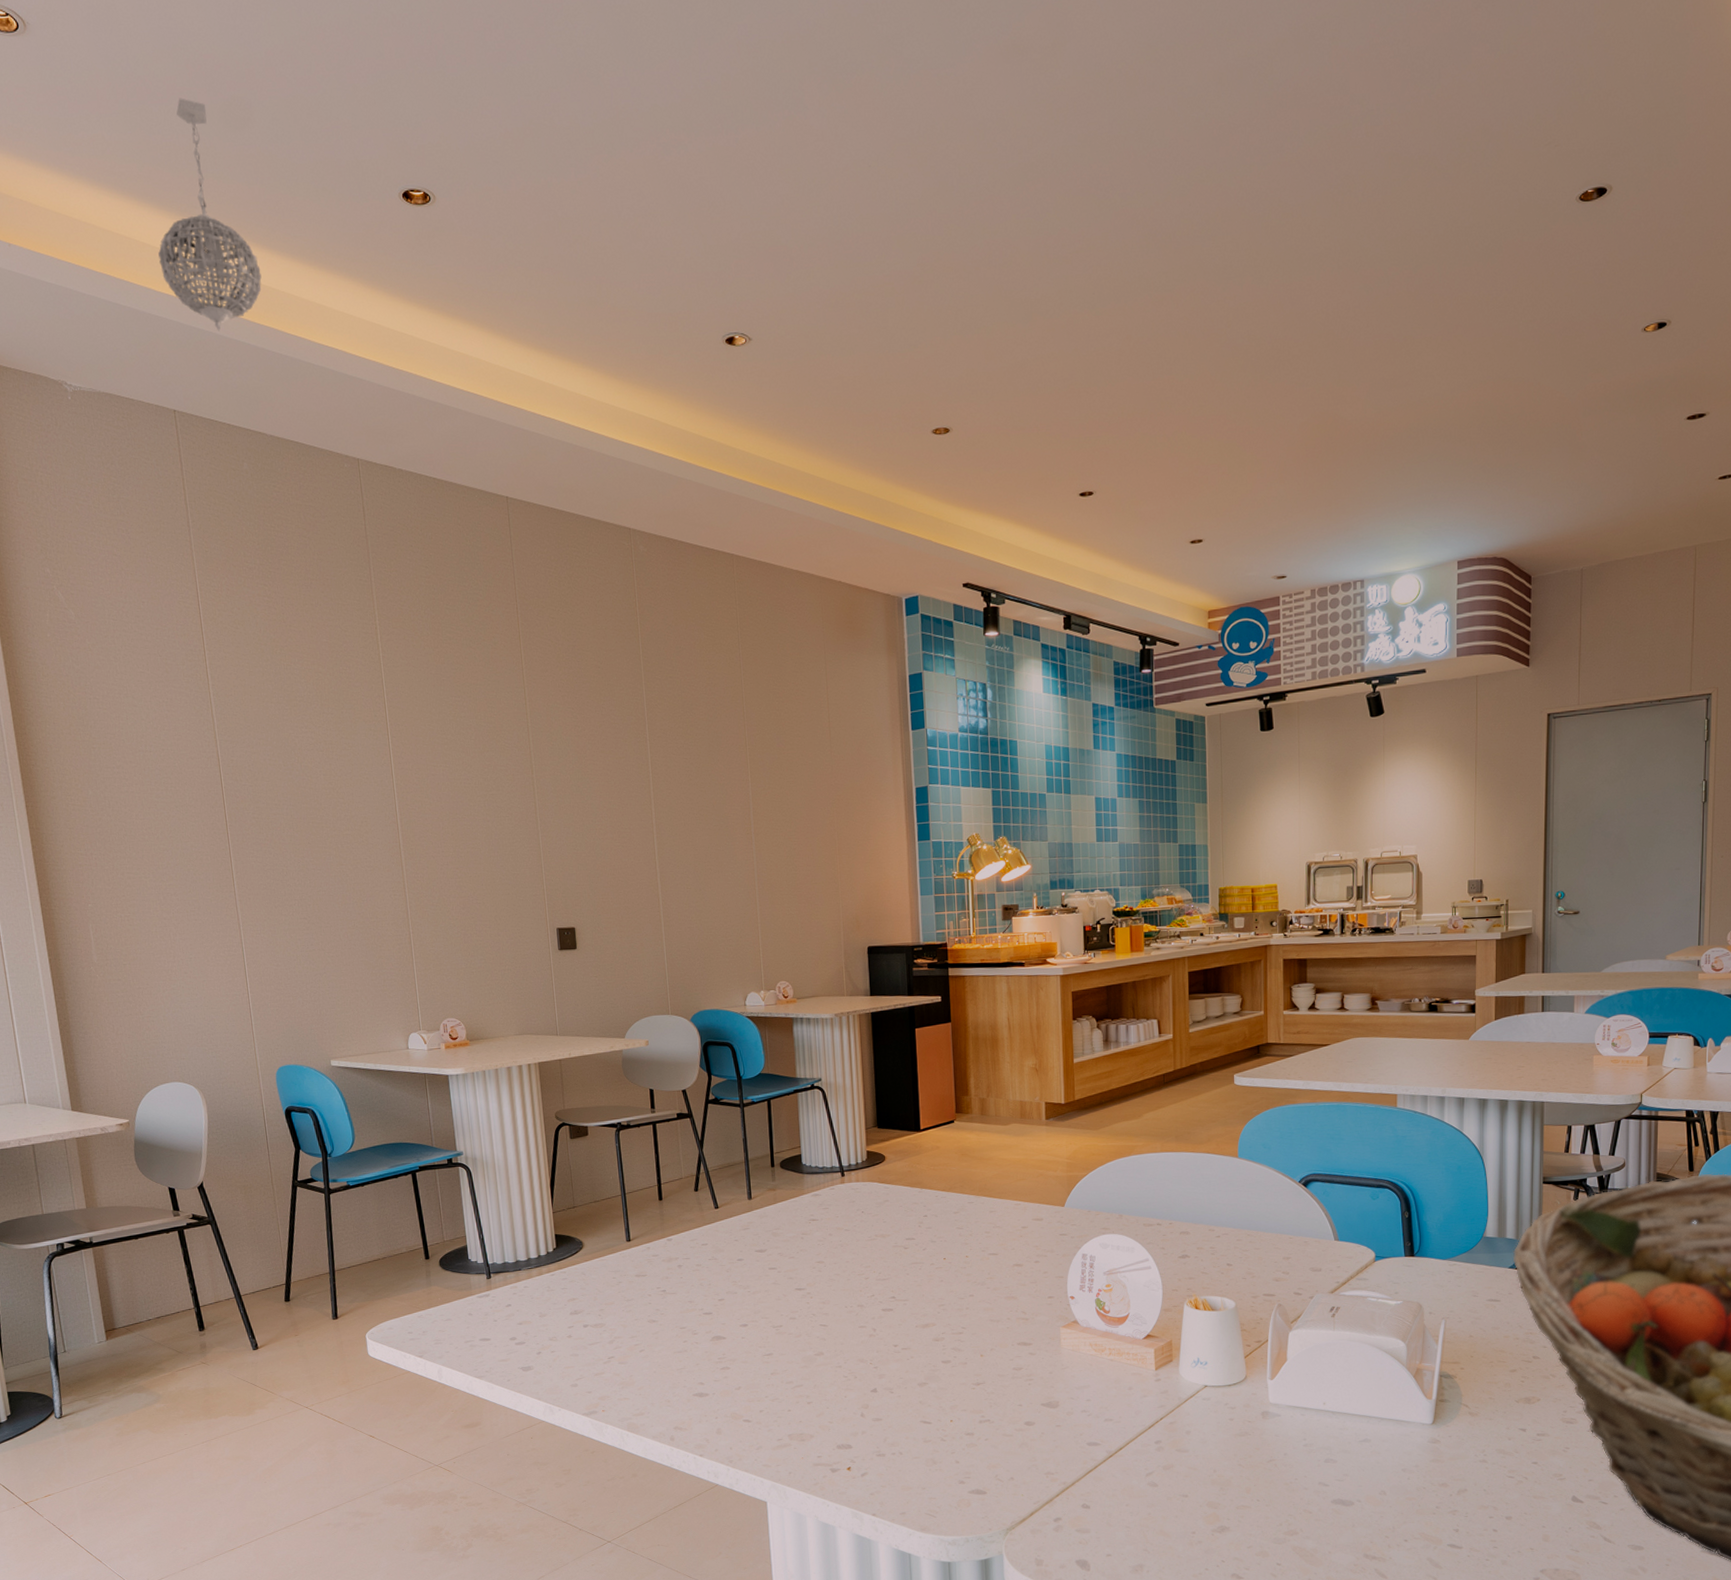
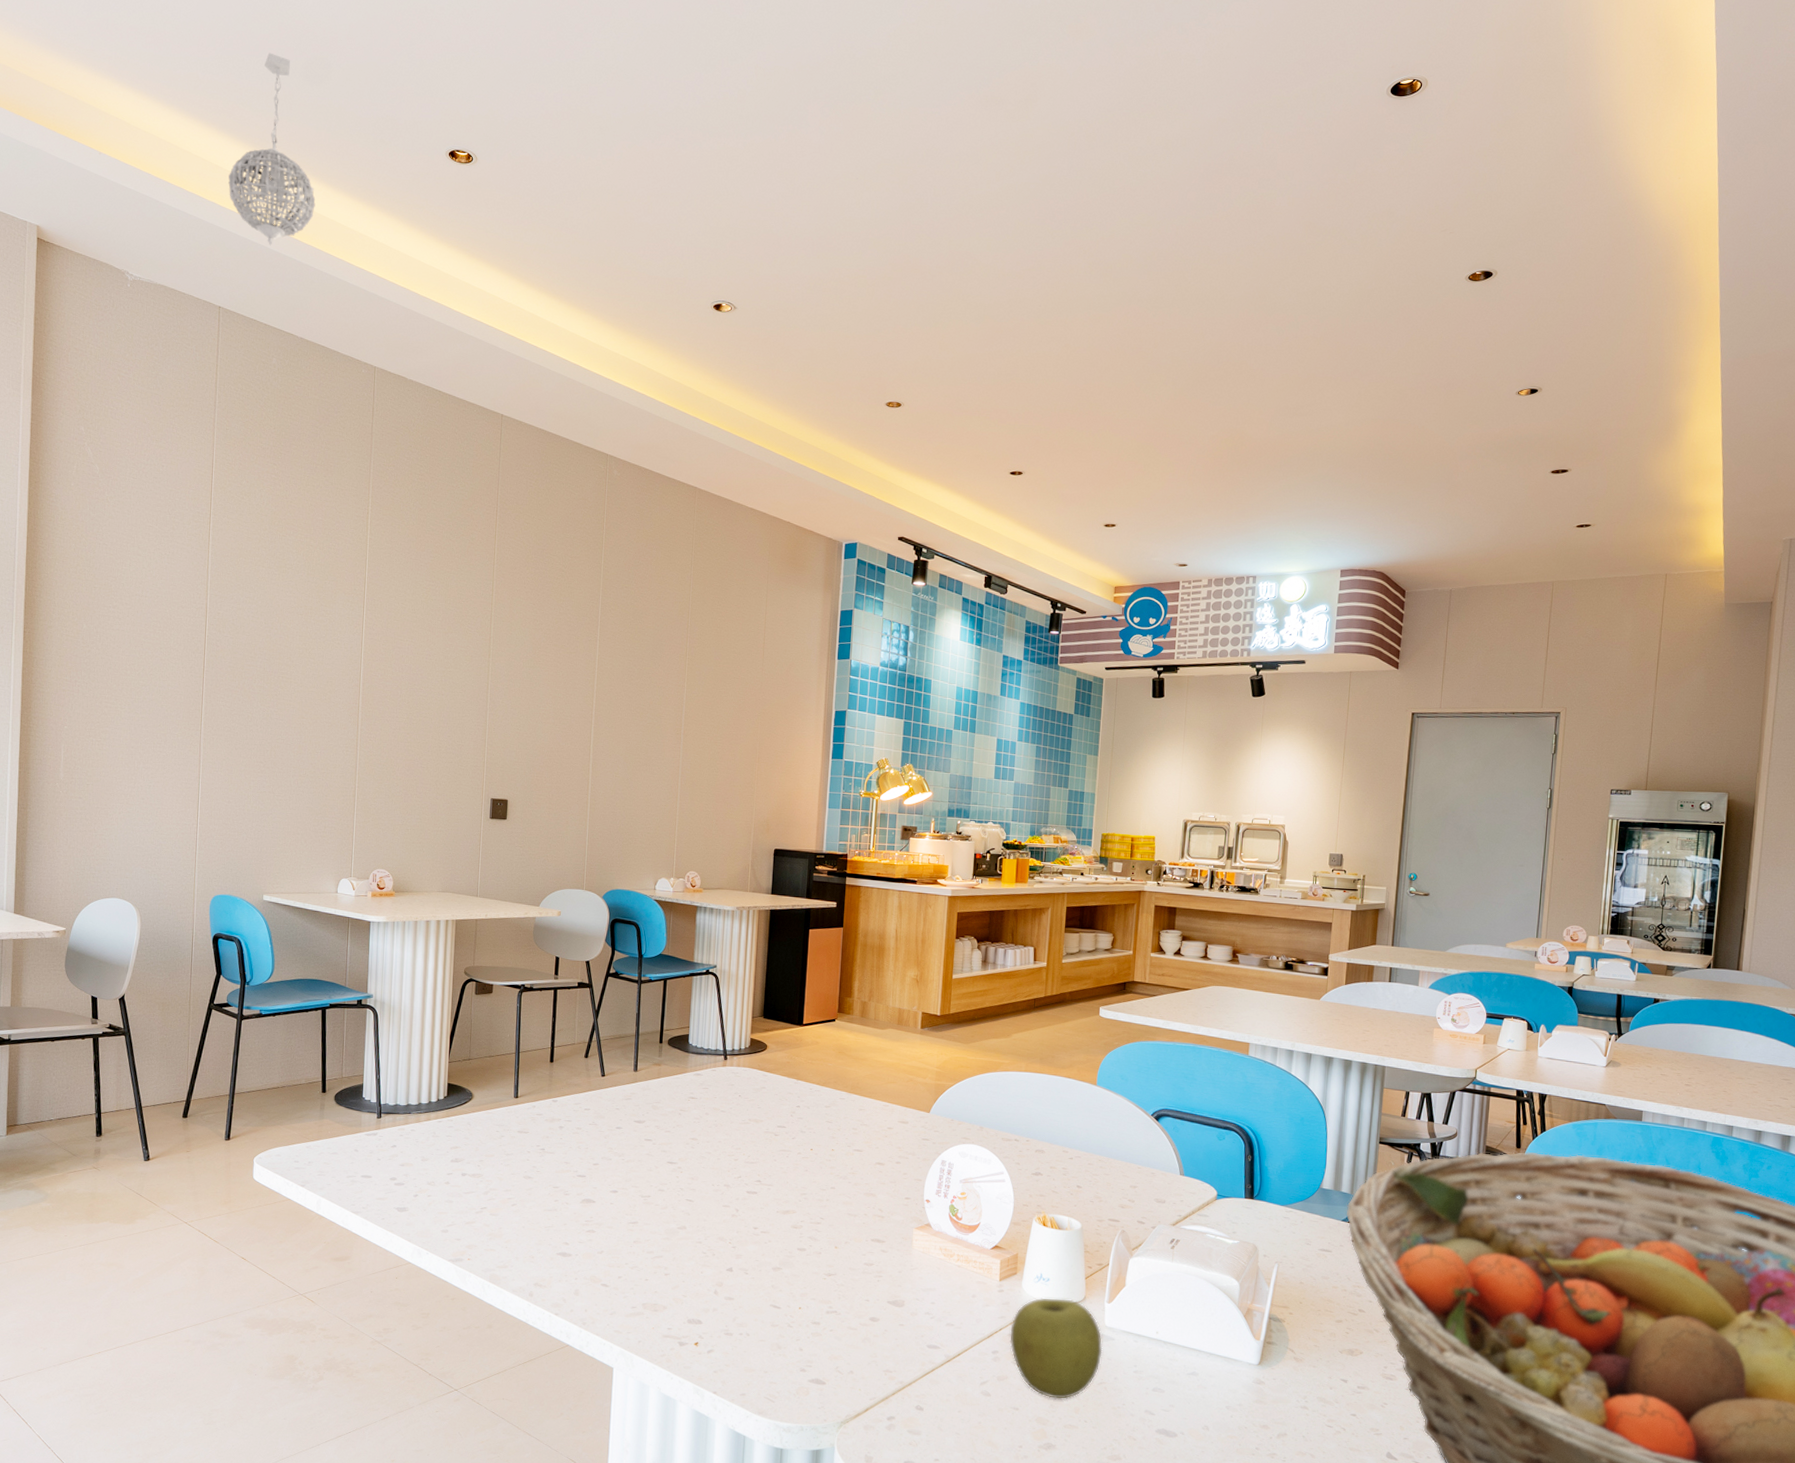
apple: none [1171,1380,1269,1482] -> present [1009,1297,1103,1399]

